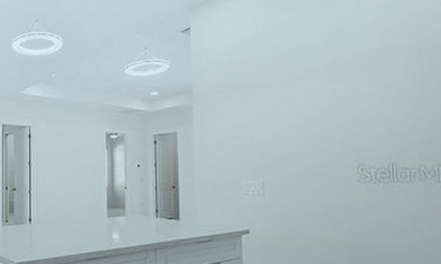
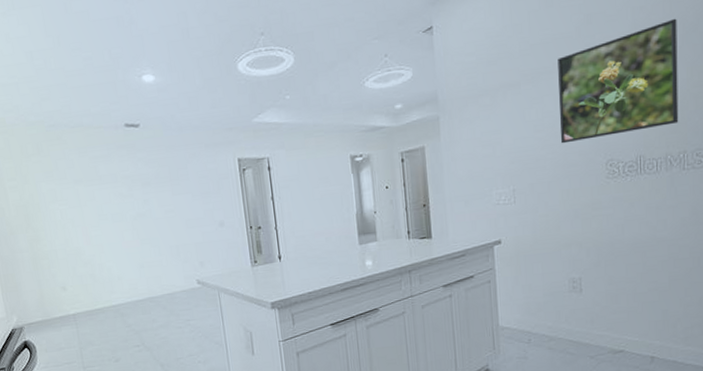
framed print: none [308,41,431,144] -> present [558,18,679,144]

